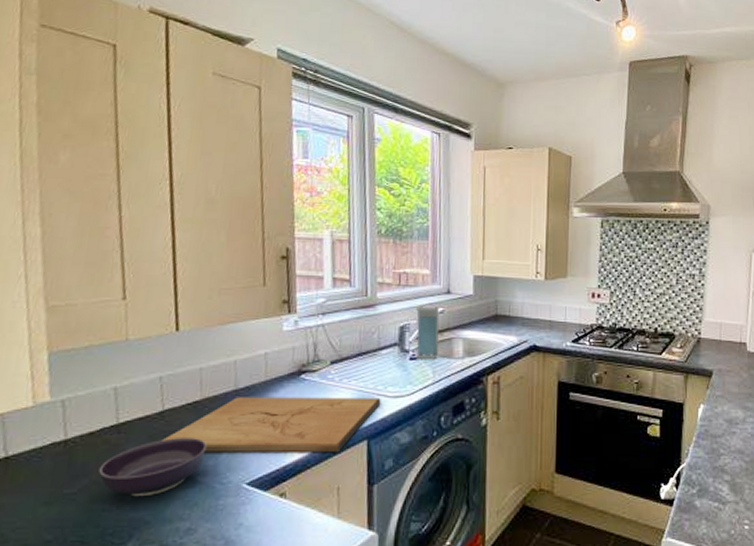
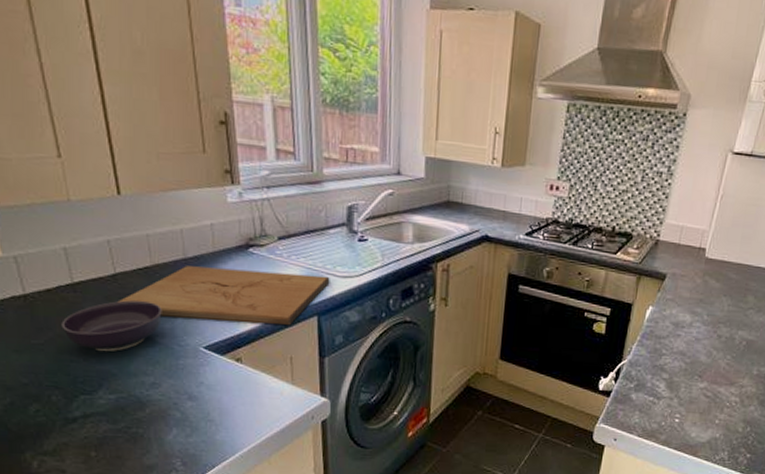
soap dispenser: present [415,305,440,359] -> none [364,185,389,242]

